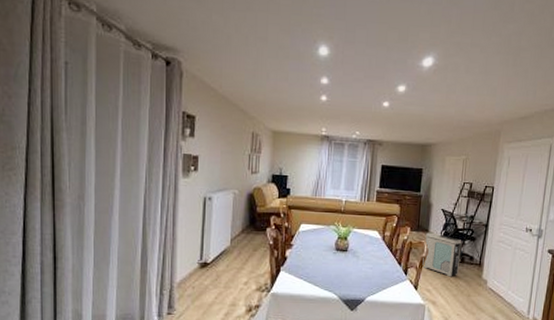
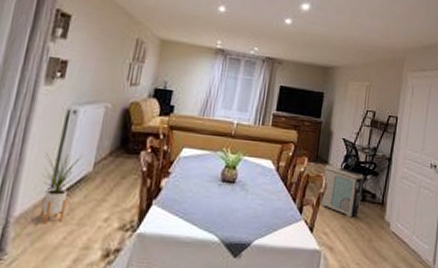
house plant: none [191,233,222,288] -> present [39,152,83,225]

